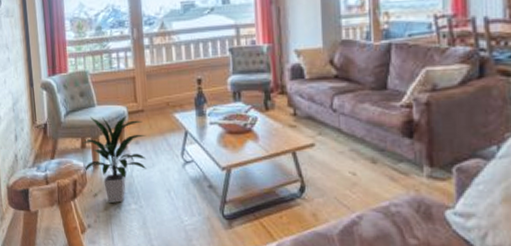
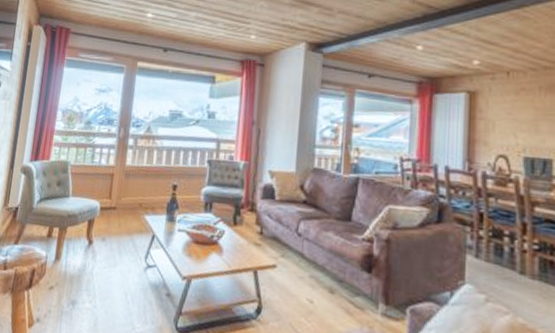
indoor plant: present [82,116,148,204] -> none [45,207,114,300]

